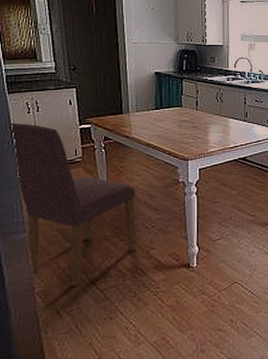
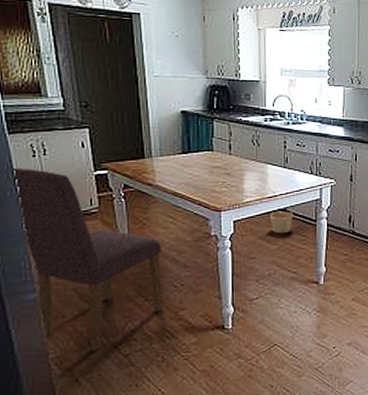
basket: none [231,154,252,180] -> present [269,204,294,233]

